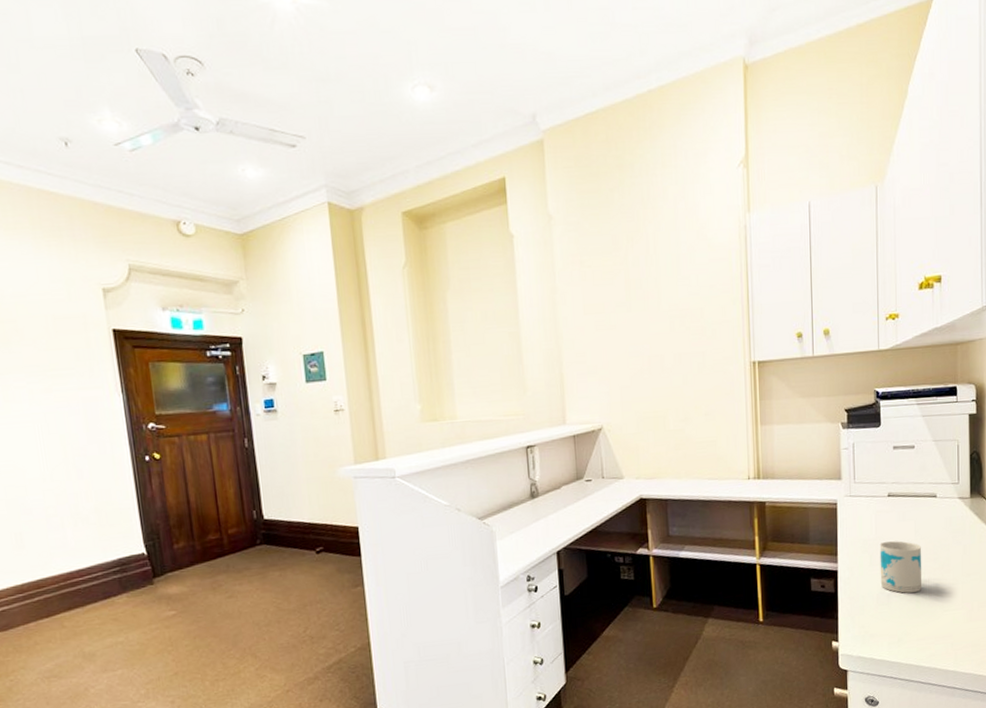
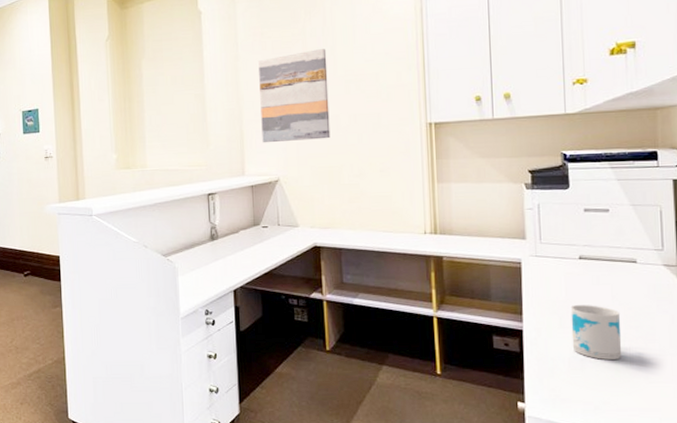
wall art: none [578,280,655,388] -> present [258,49,330,143]

